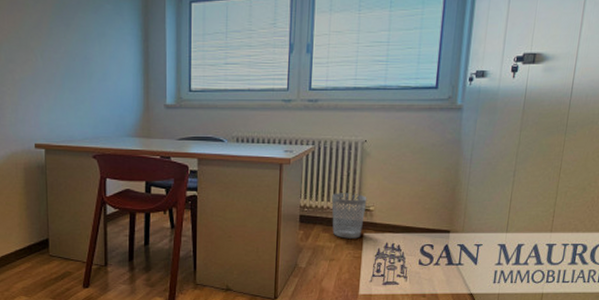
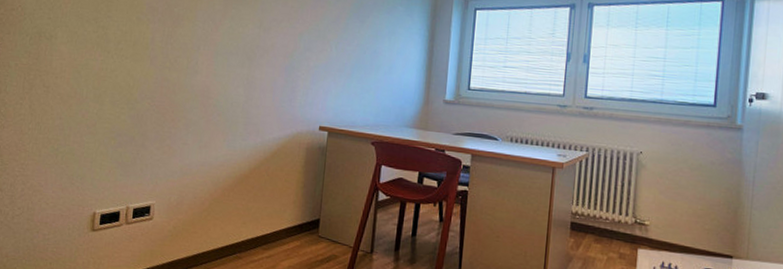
wastebasket: present [332,193,367,239] -> none [604,202,642,254]

